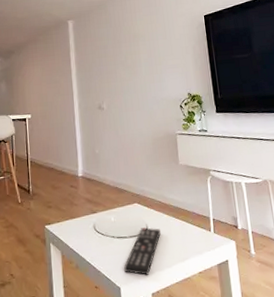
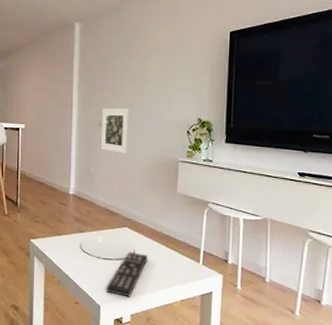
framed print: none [100,90,128,133] -> present [100,108,130,153]

